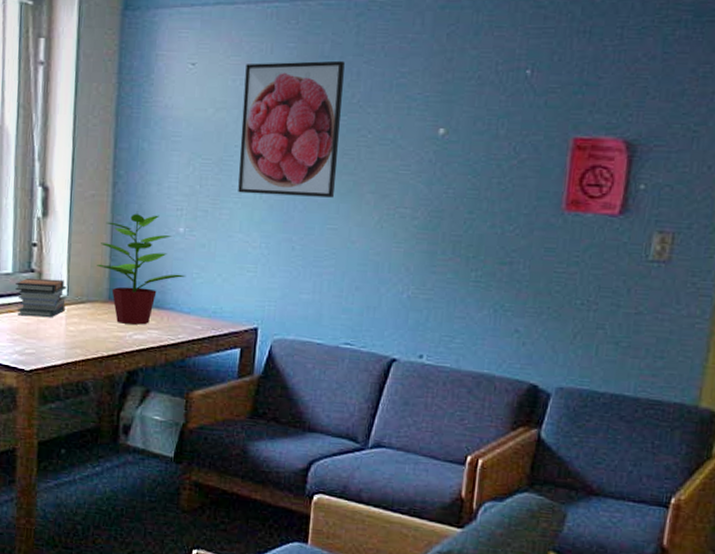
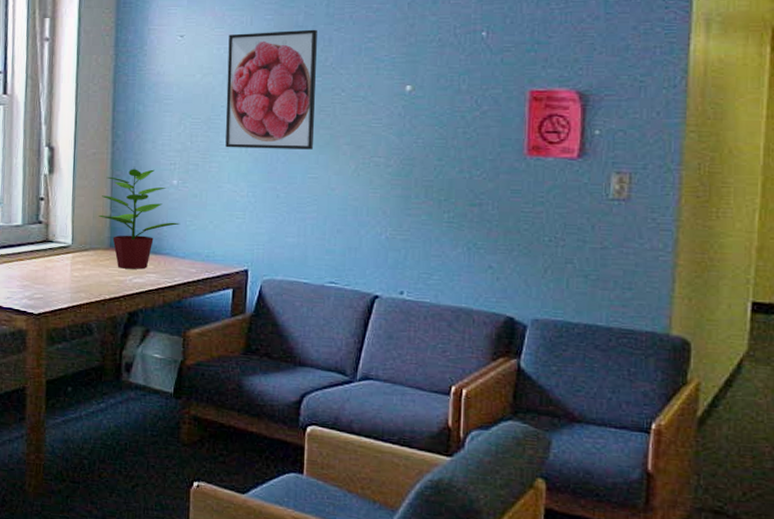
book stack: present [15,277,66,318] -> none [25,228,71,265]

